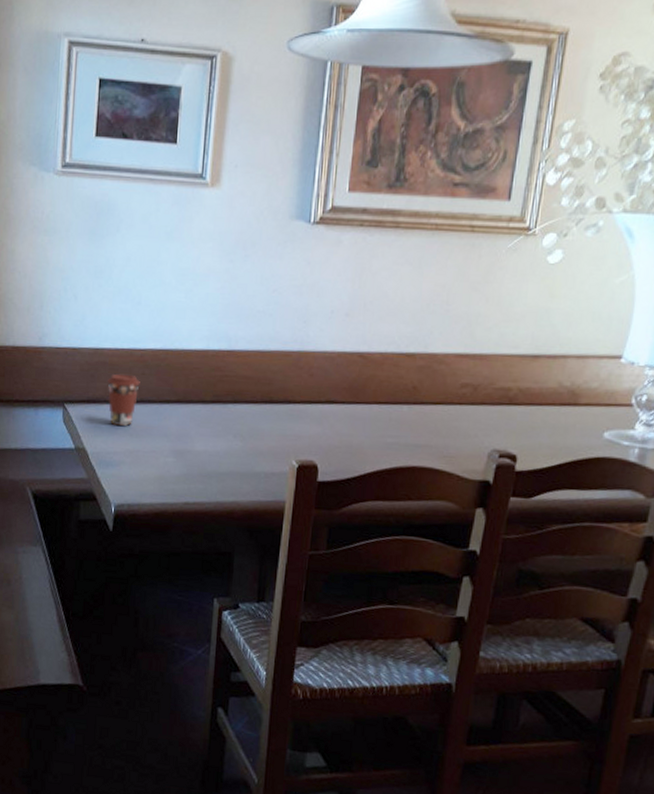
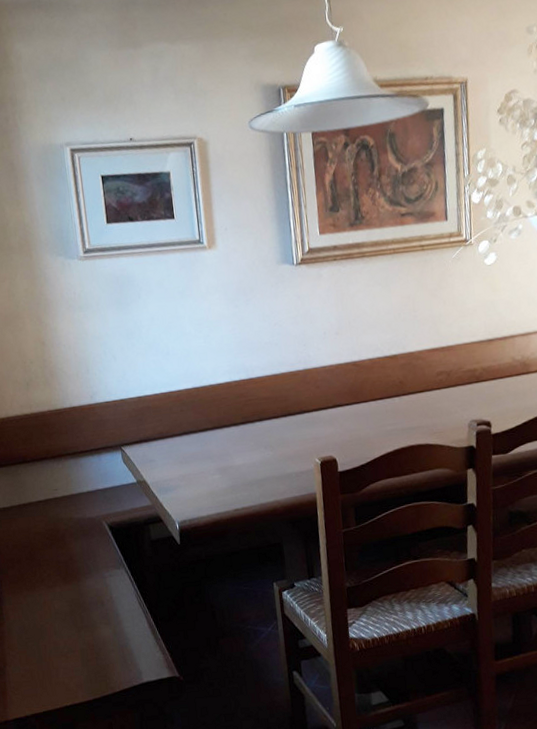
coffee cup: present [107,373,140,426] -> none [153,413,181,457]

